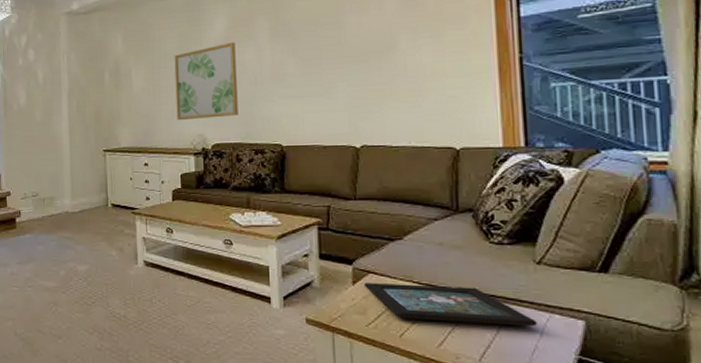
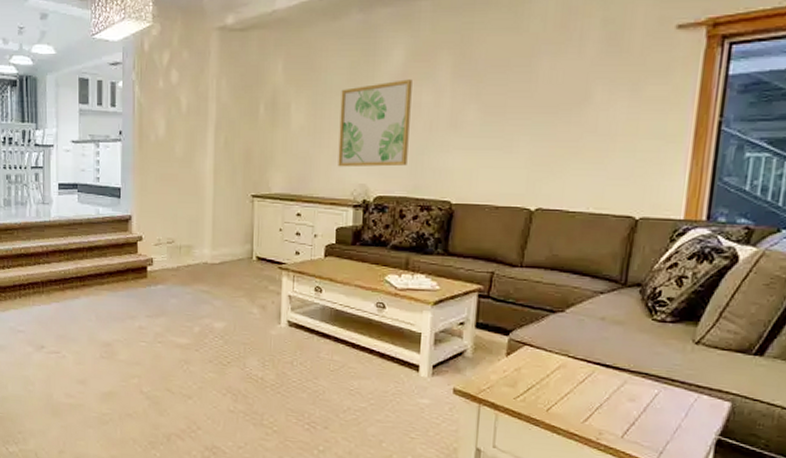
decorative tray: present [365,283,537,327] -> none [518,355,685,407]

